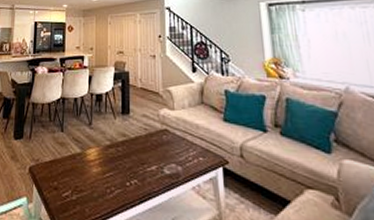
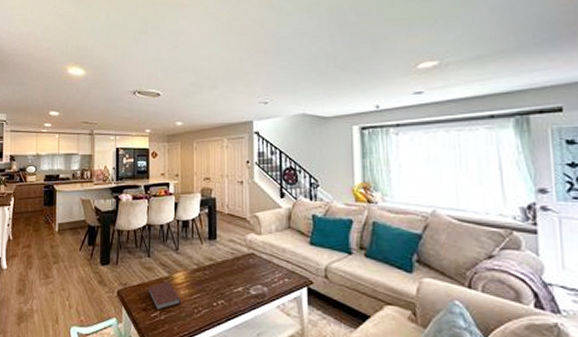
book: none [61,158,93,190] -> present [149,282,181,310]

